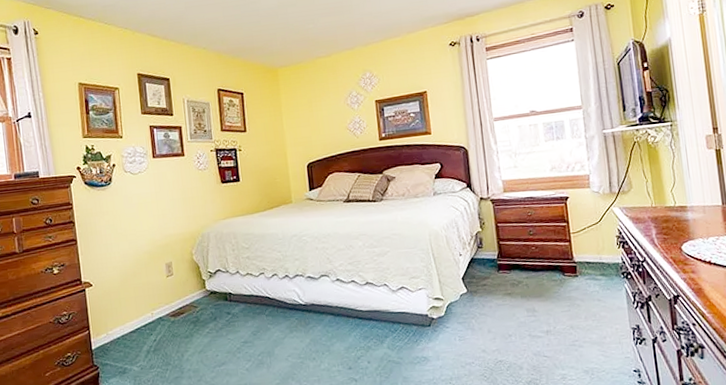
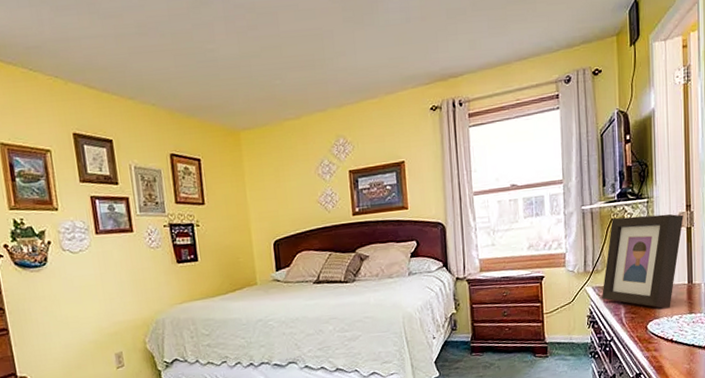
picture frame: none [630,136,711,230] -> present [602,214,684,308]

